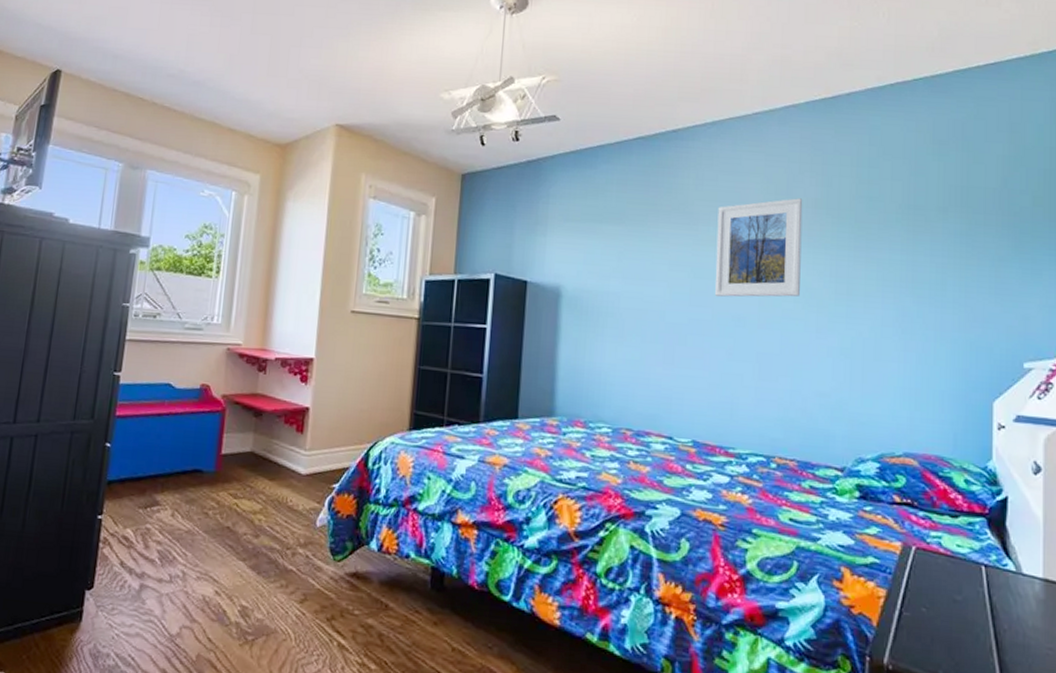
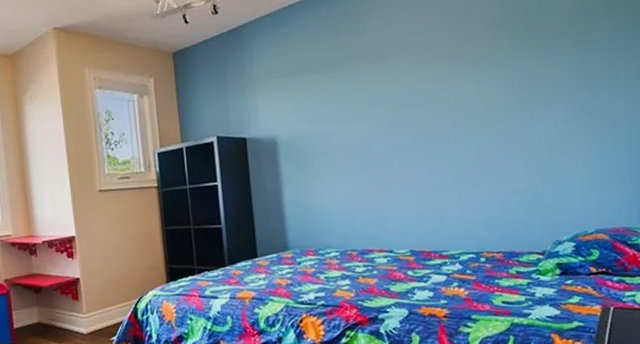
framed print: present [714,198,803,297] -> none [405,21,488,122]

